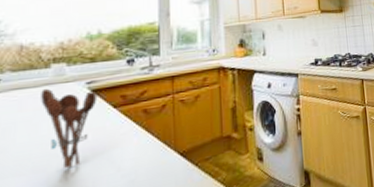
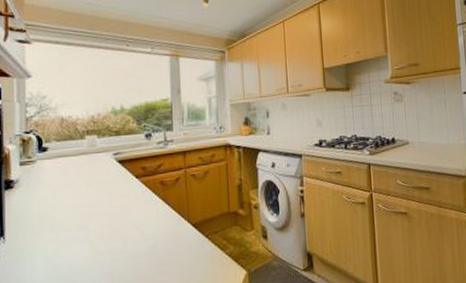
utensil holder: present [41,88,97,169] -> none [79,157,123,229]

